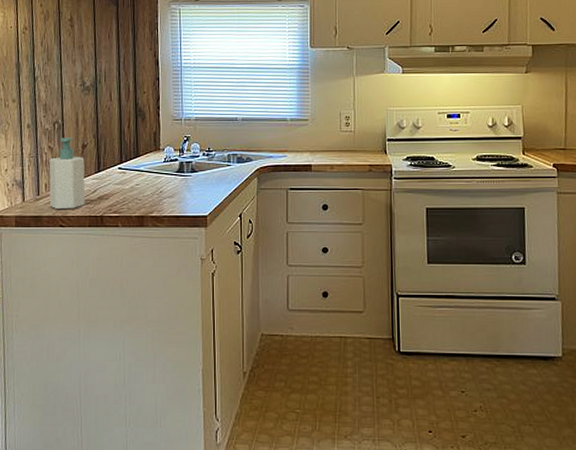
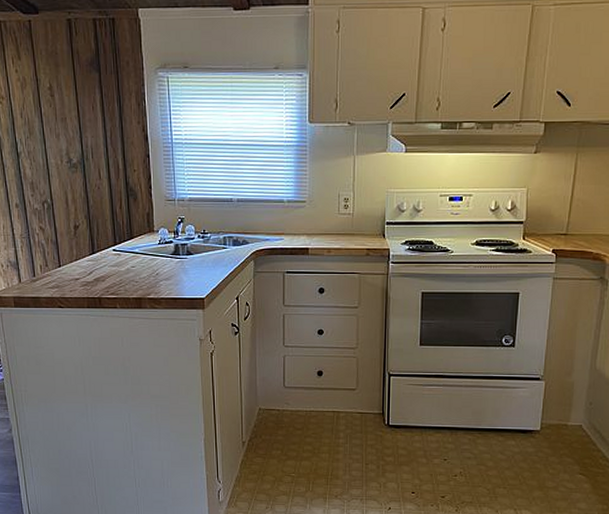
soap bottle: present [49,138,85,210] -> none [42,218,82,291]

